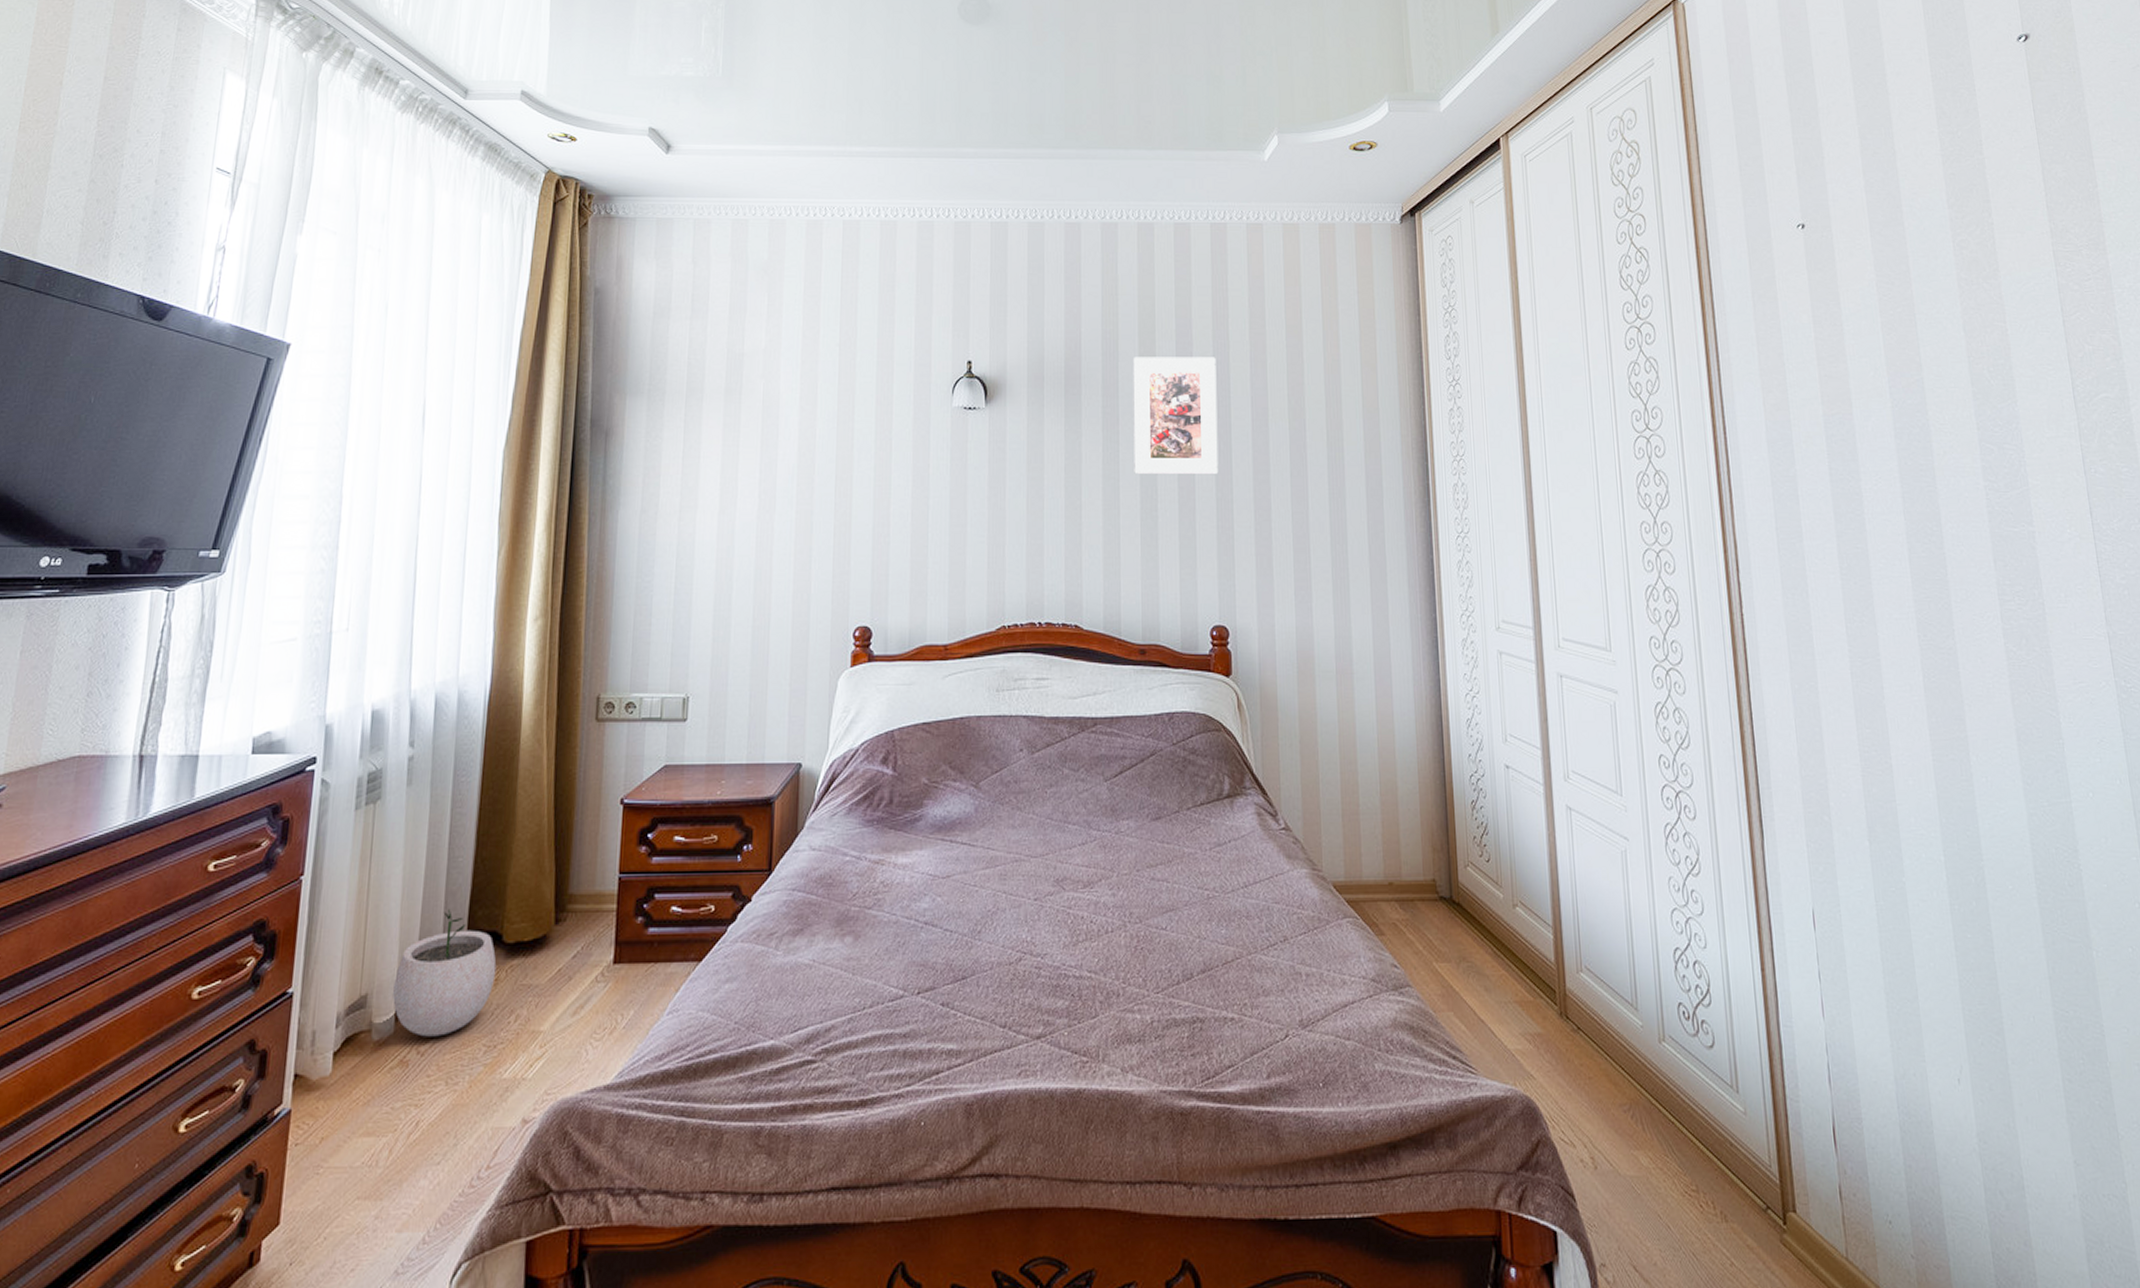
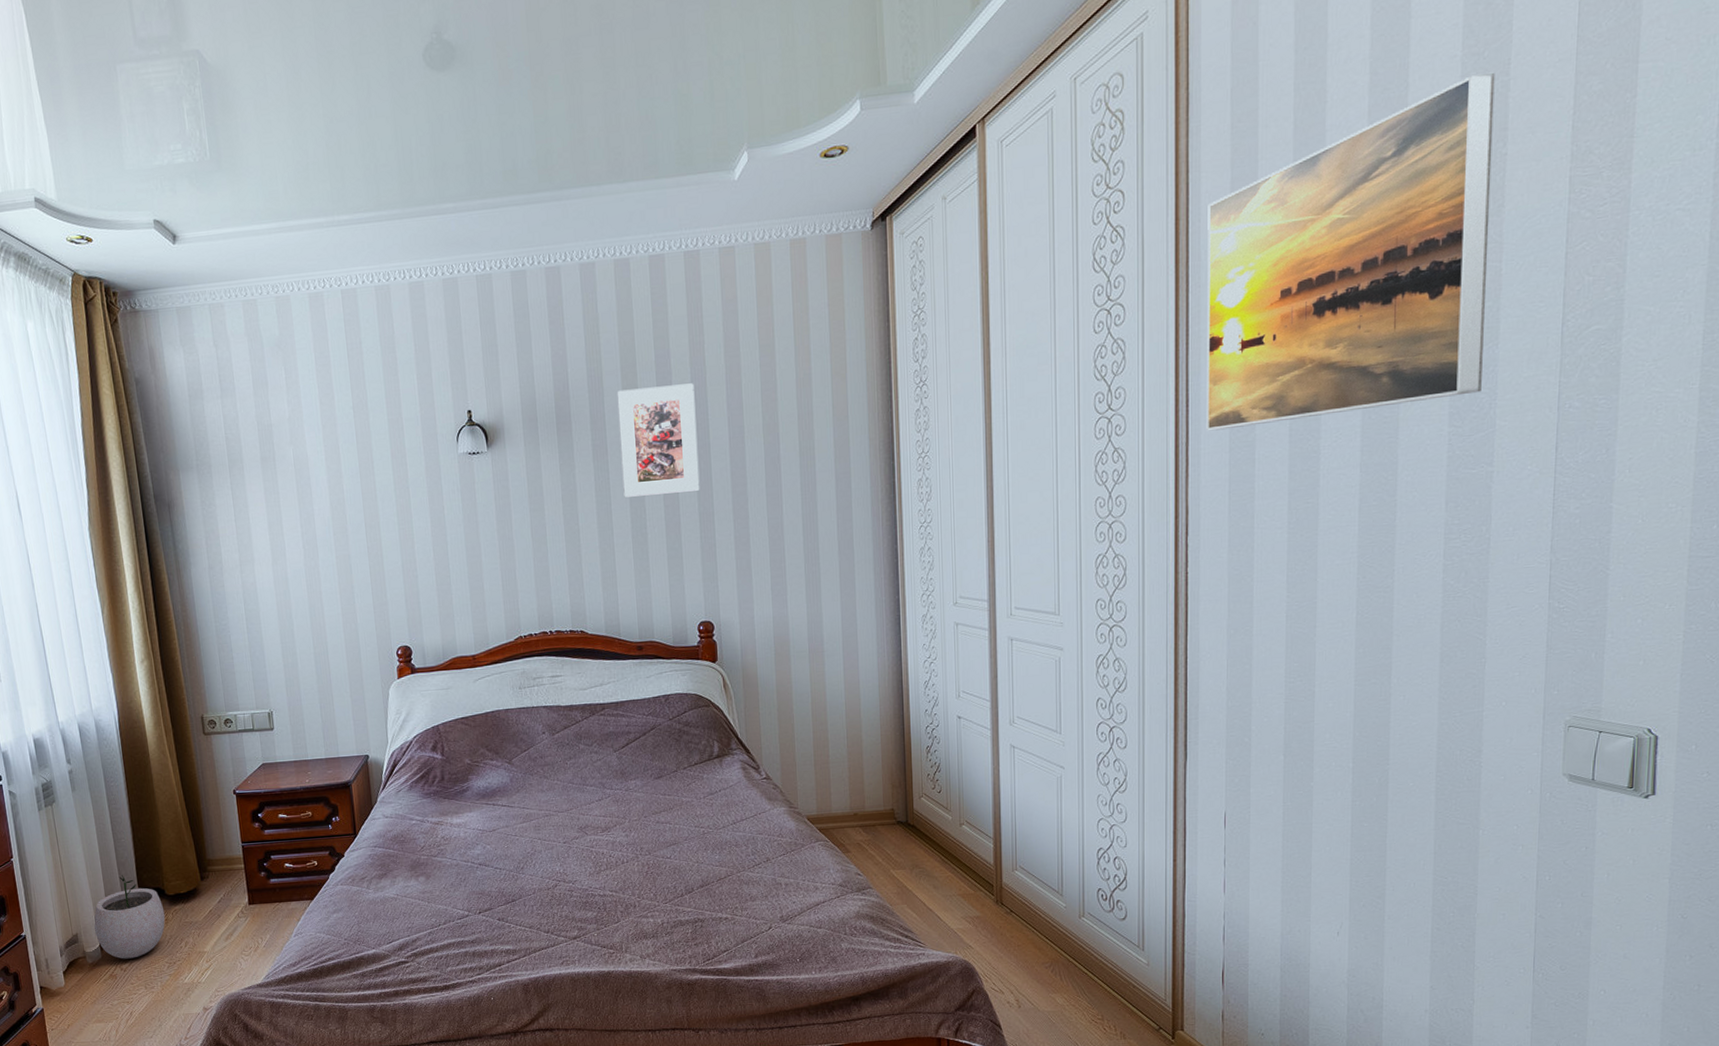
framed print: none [1725,151,2009,462] -> present [1207,73,1495,431]

